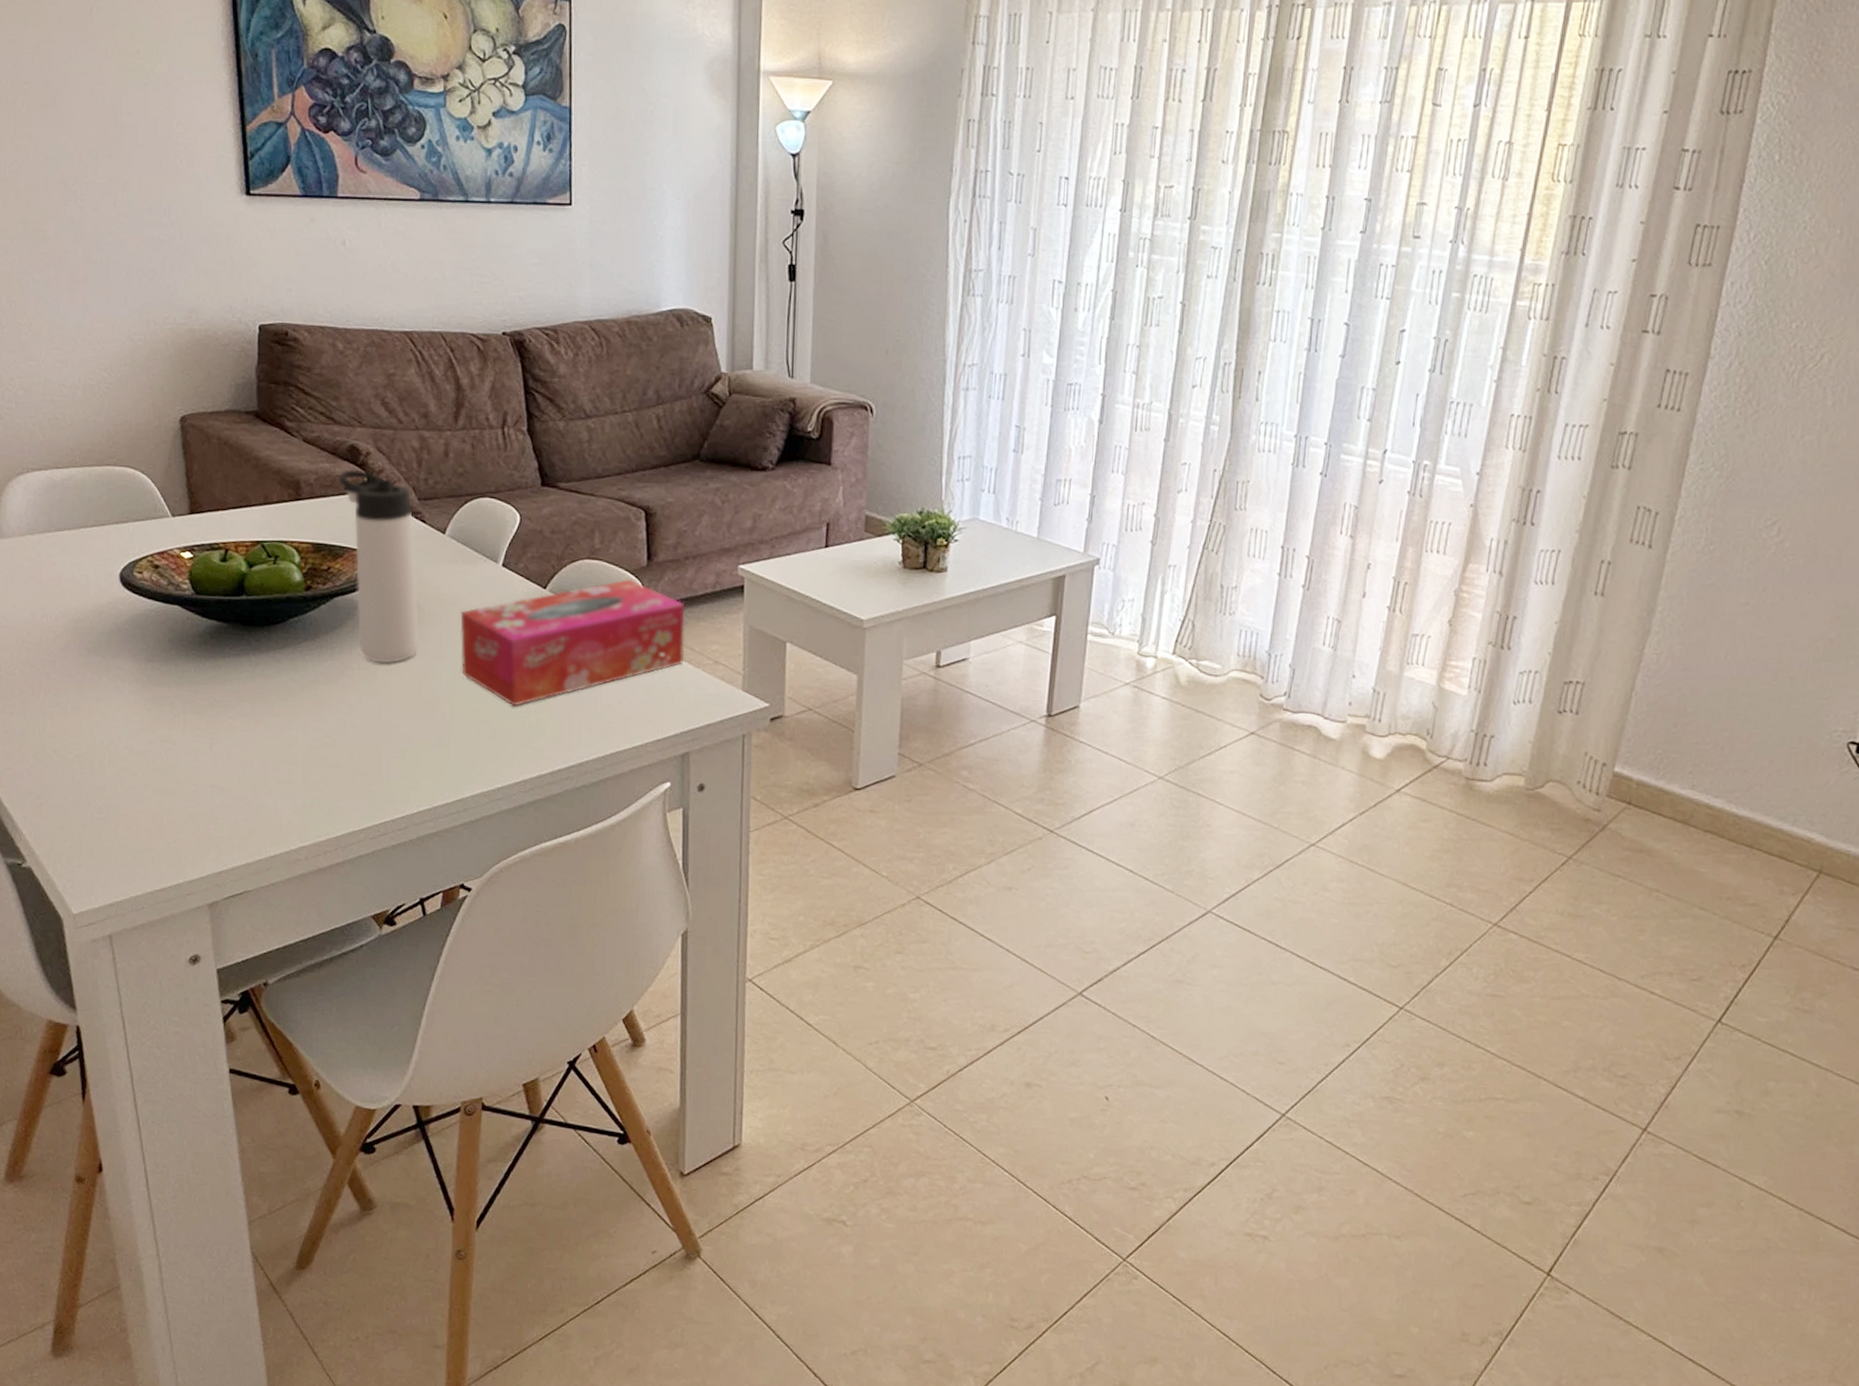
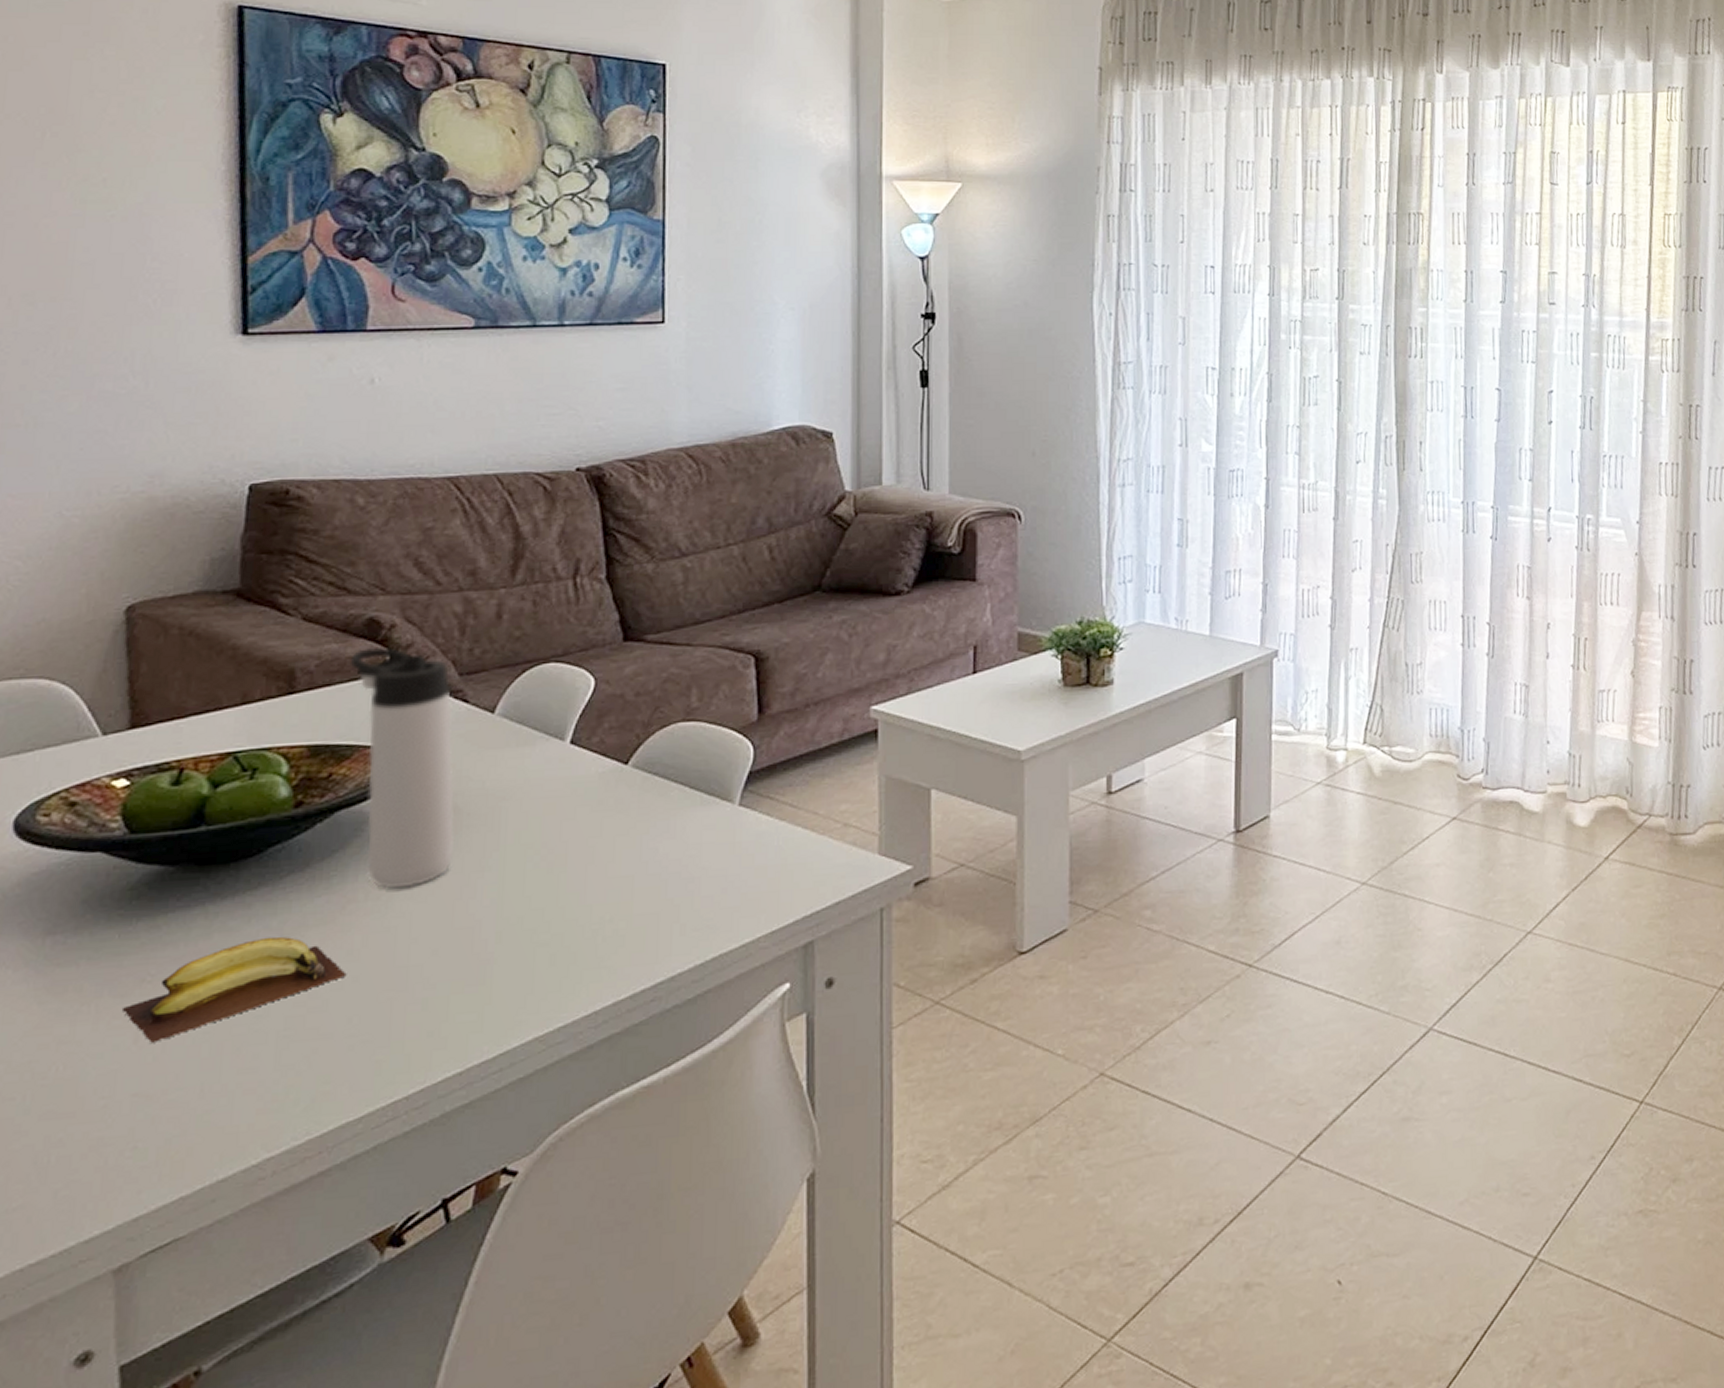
banana: none [200,686,348,751] -> present [121,936,347,1043]
tissue box: present [460,578,685,707] -> none [511,738,806,918]

